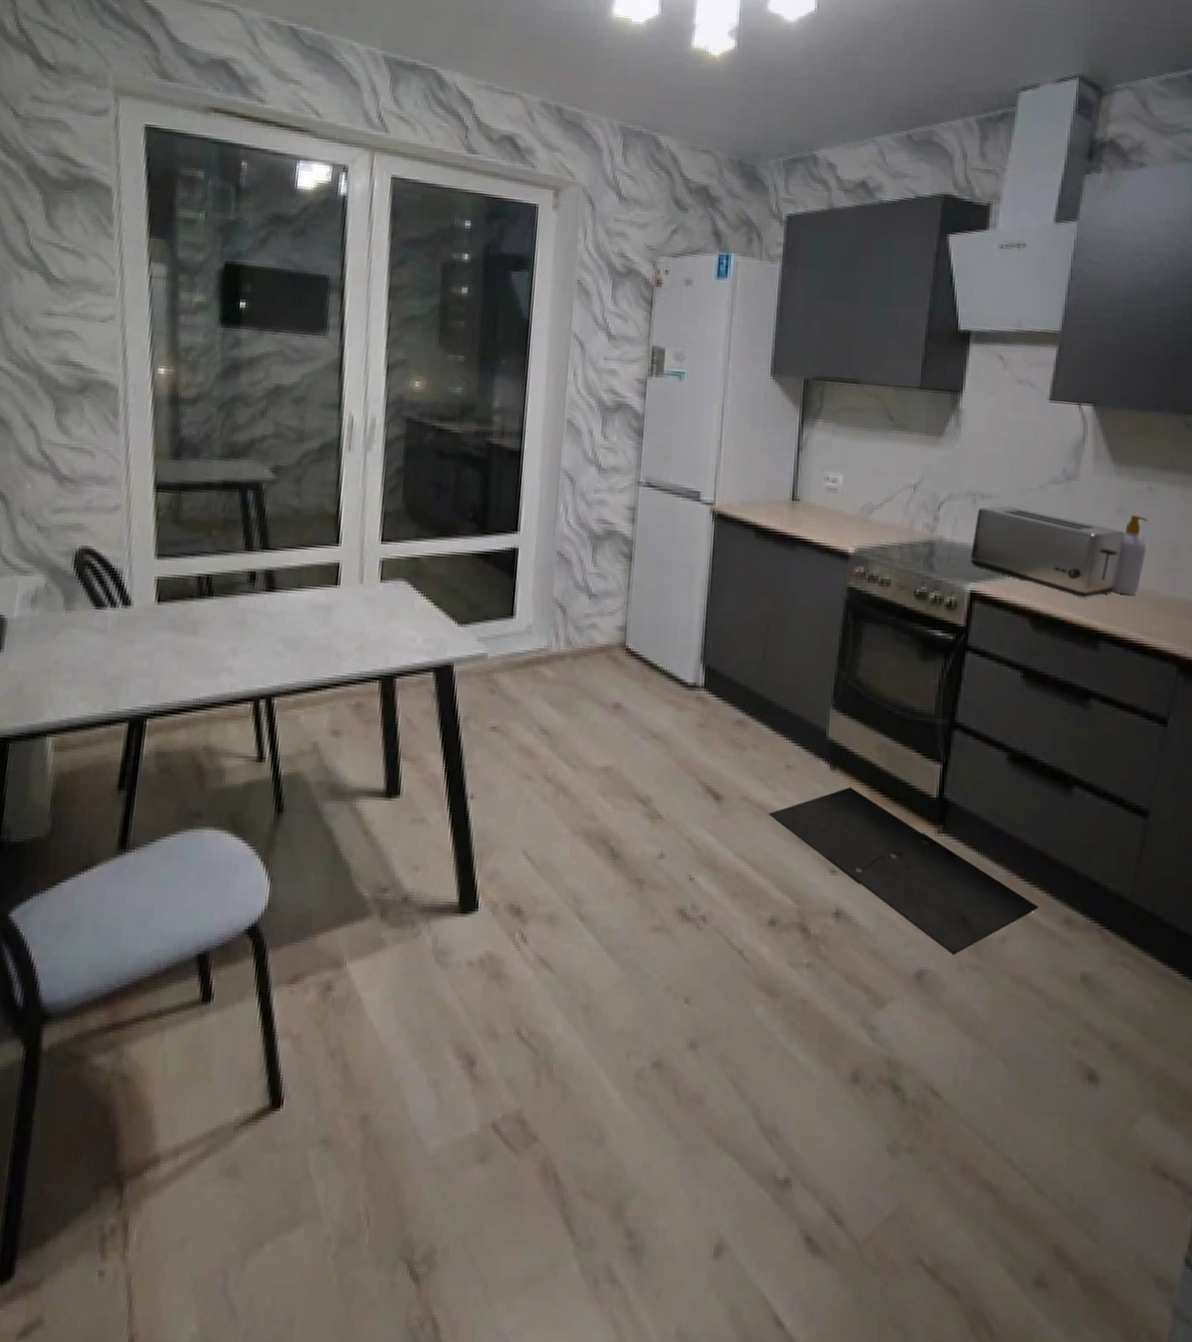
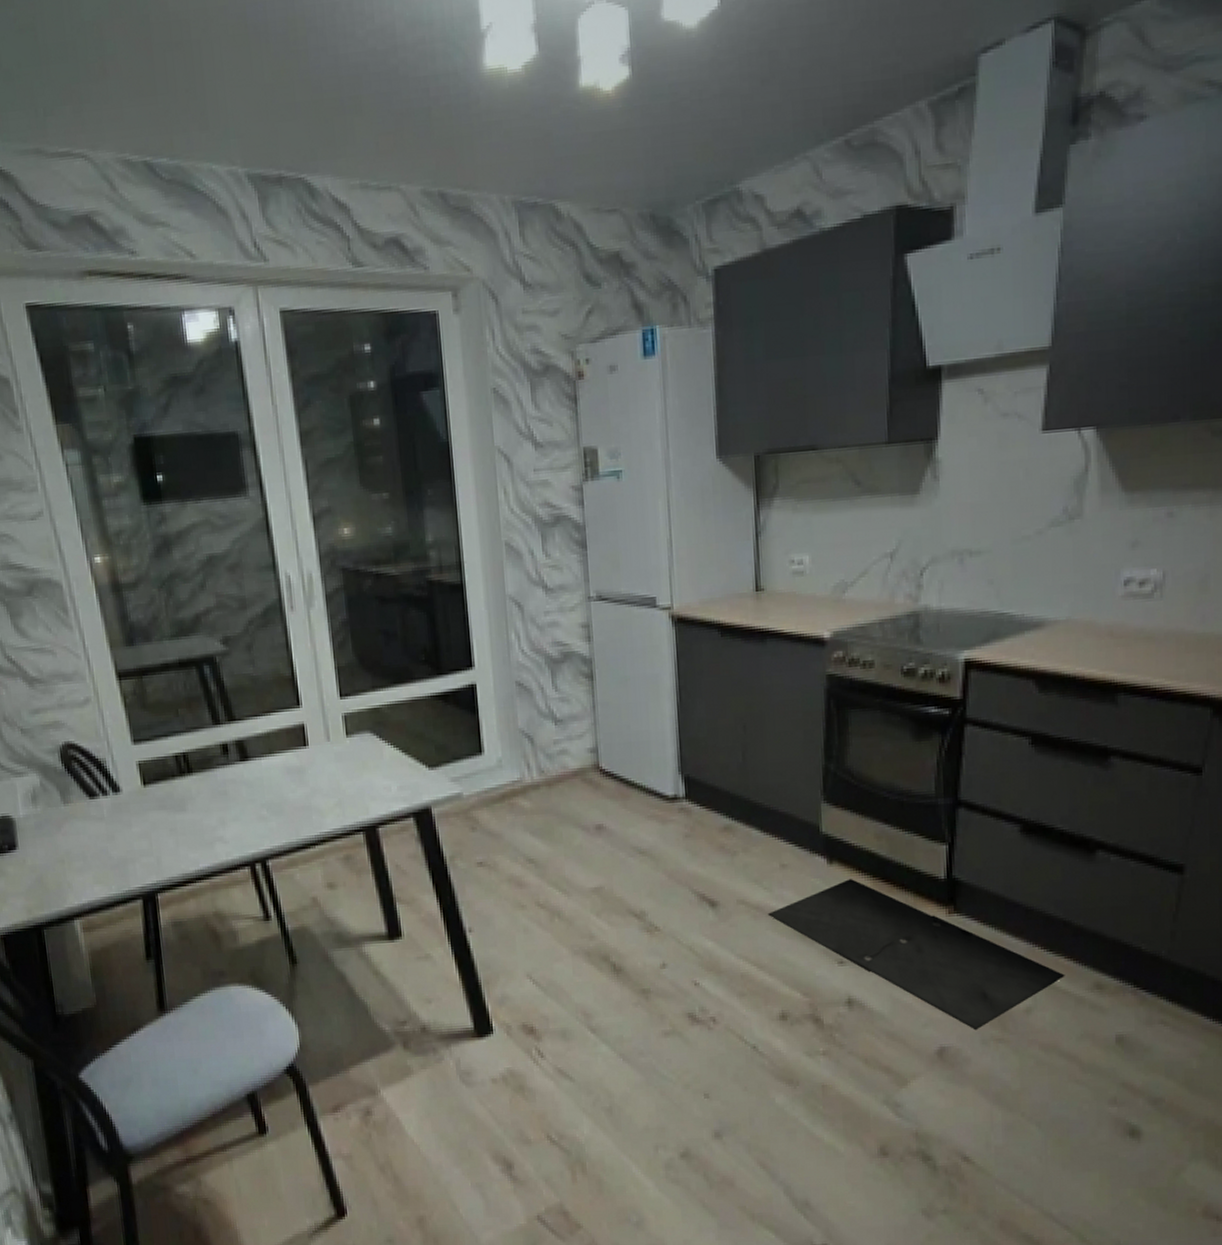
toaster: present [970,506,1125,598] -> none [962,559,1142,649]
soap bottle: present [1113,514,1148,595] -> none [1131,546,1169,639]

